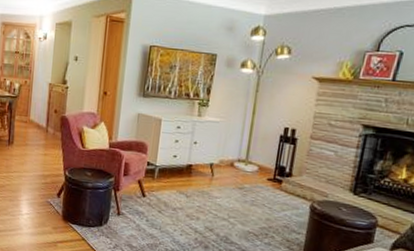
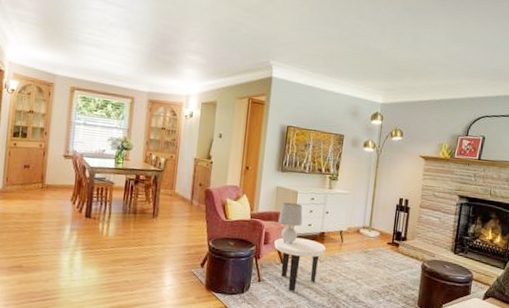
side table: none [134,169,194,227] -> present [273,237,327,291]
table lamp: none [139,130,167,177] -> present [278,202,303,244]

